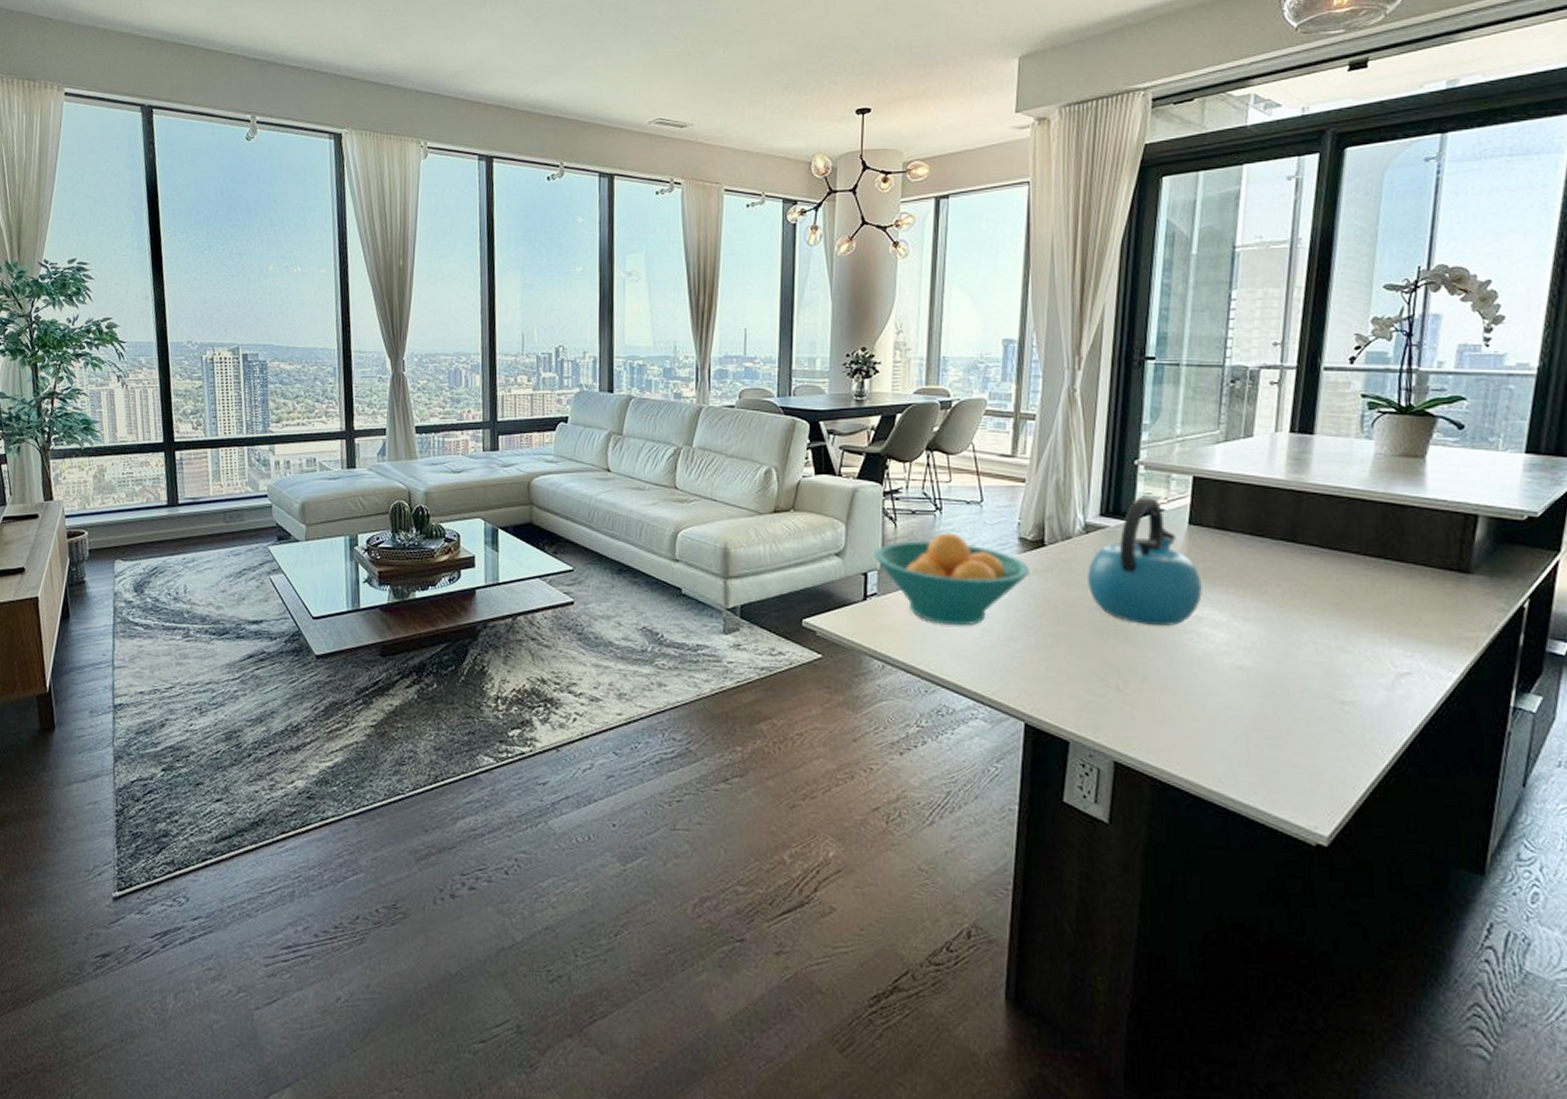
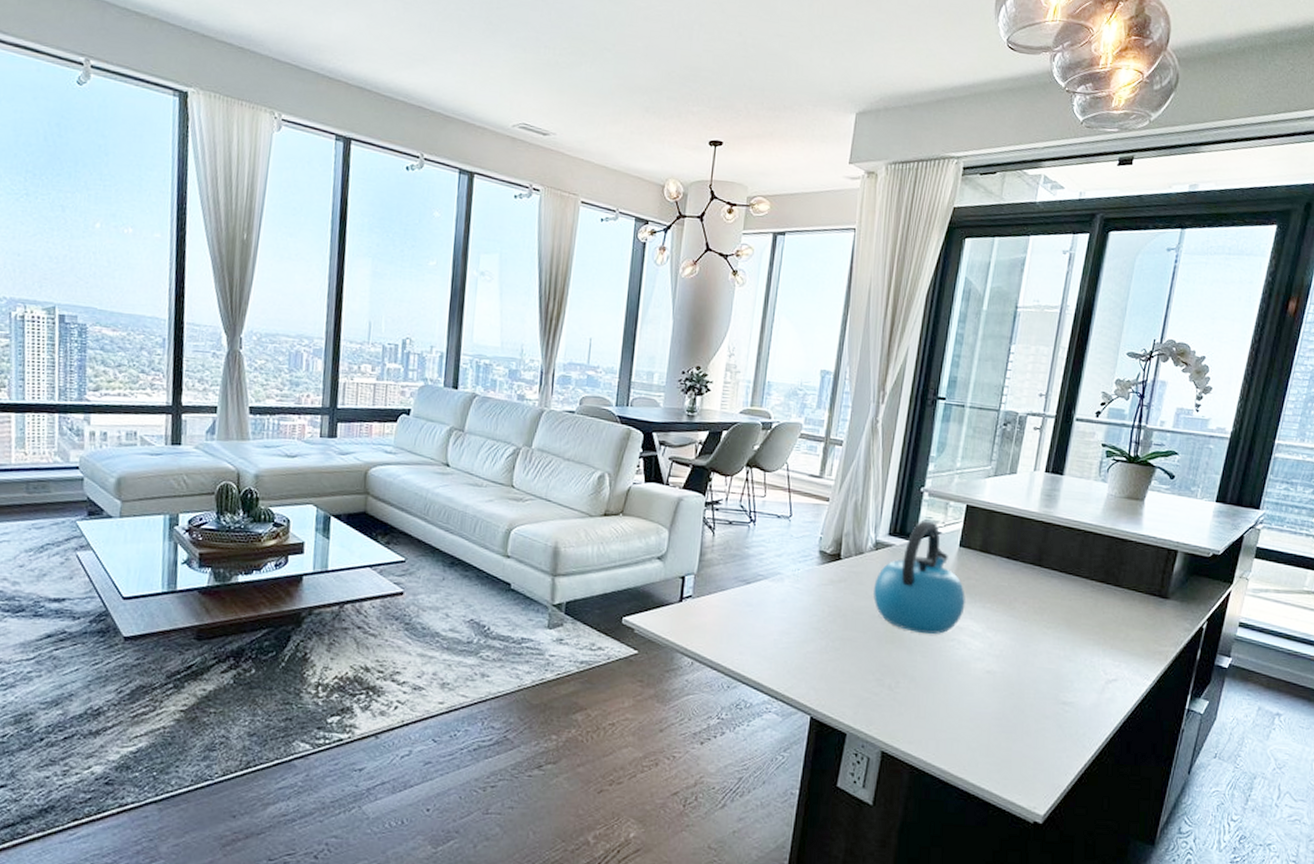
fruit bowl: present [874,532,1030,626] -> none [692,543,826,629]

